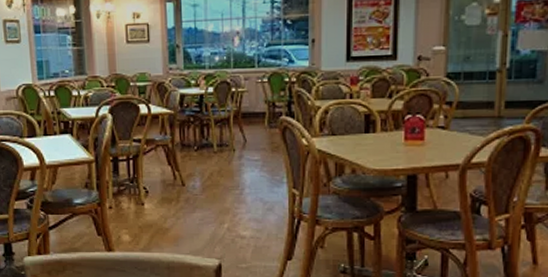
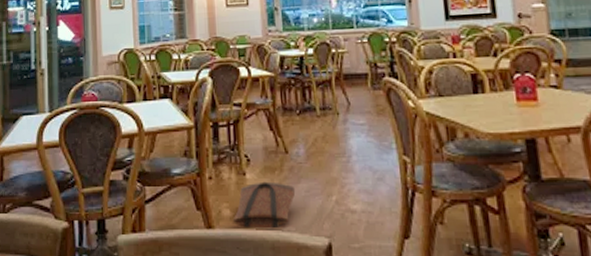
shopping bag: none [131,211,191,252] -> present [232,181,296,229]

